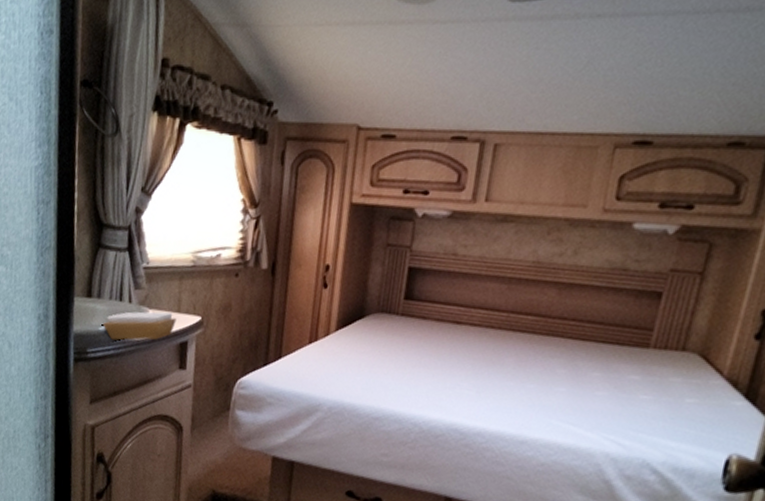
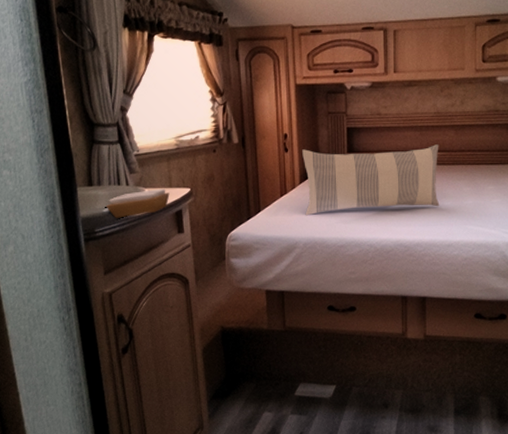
pillow: none [336,287,532,389] -> present [302,144,440,216]

